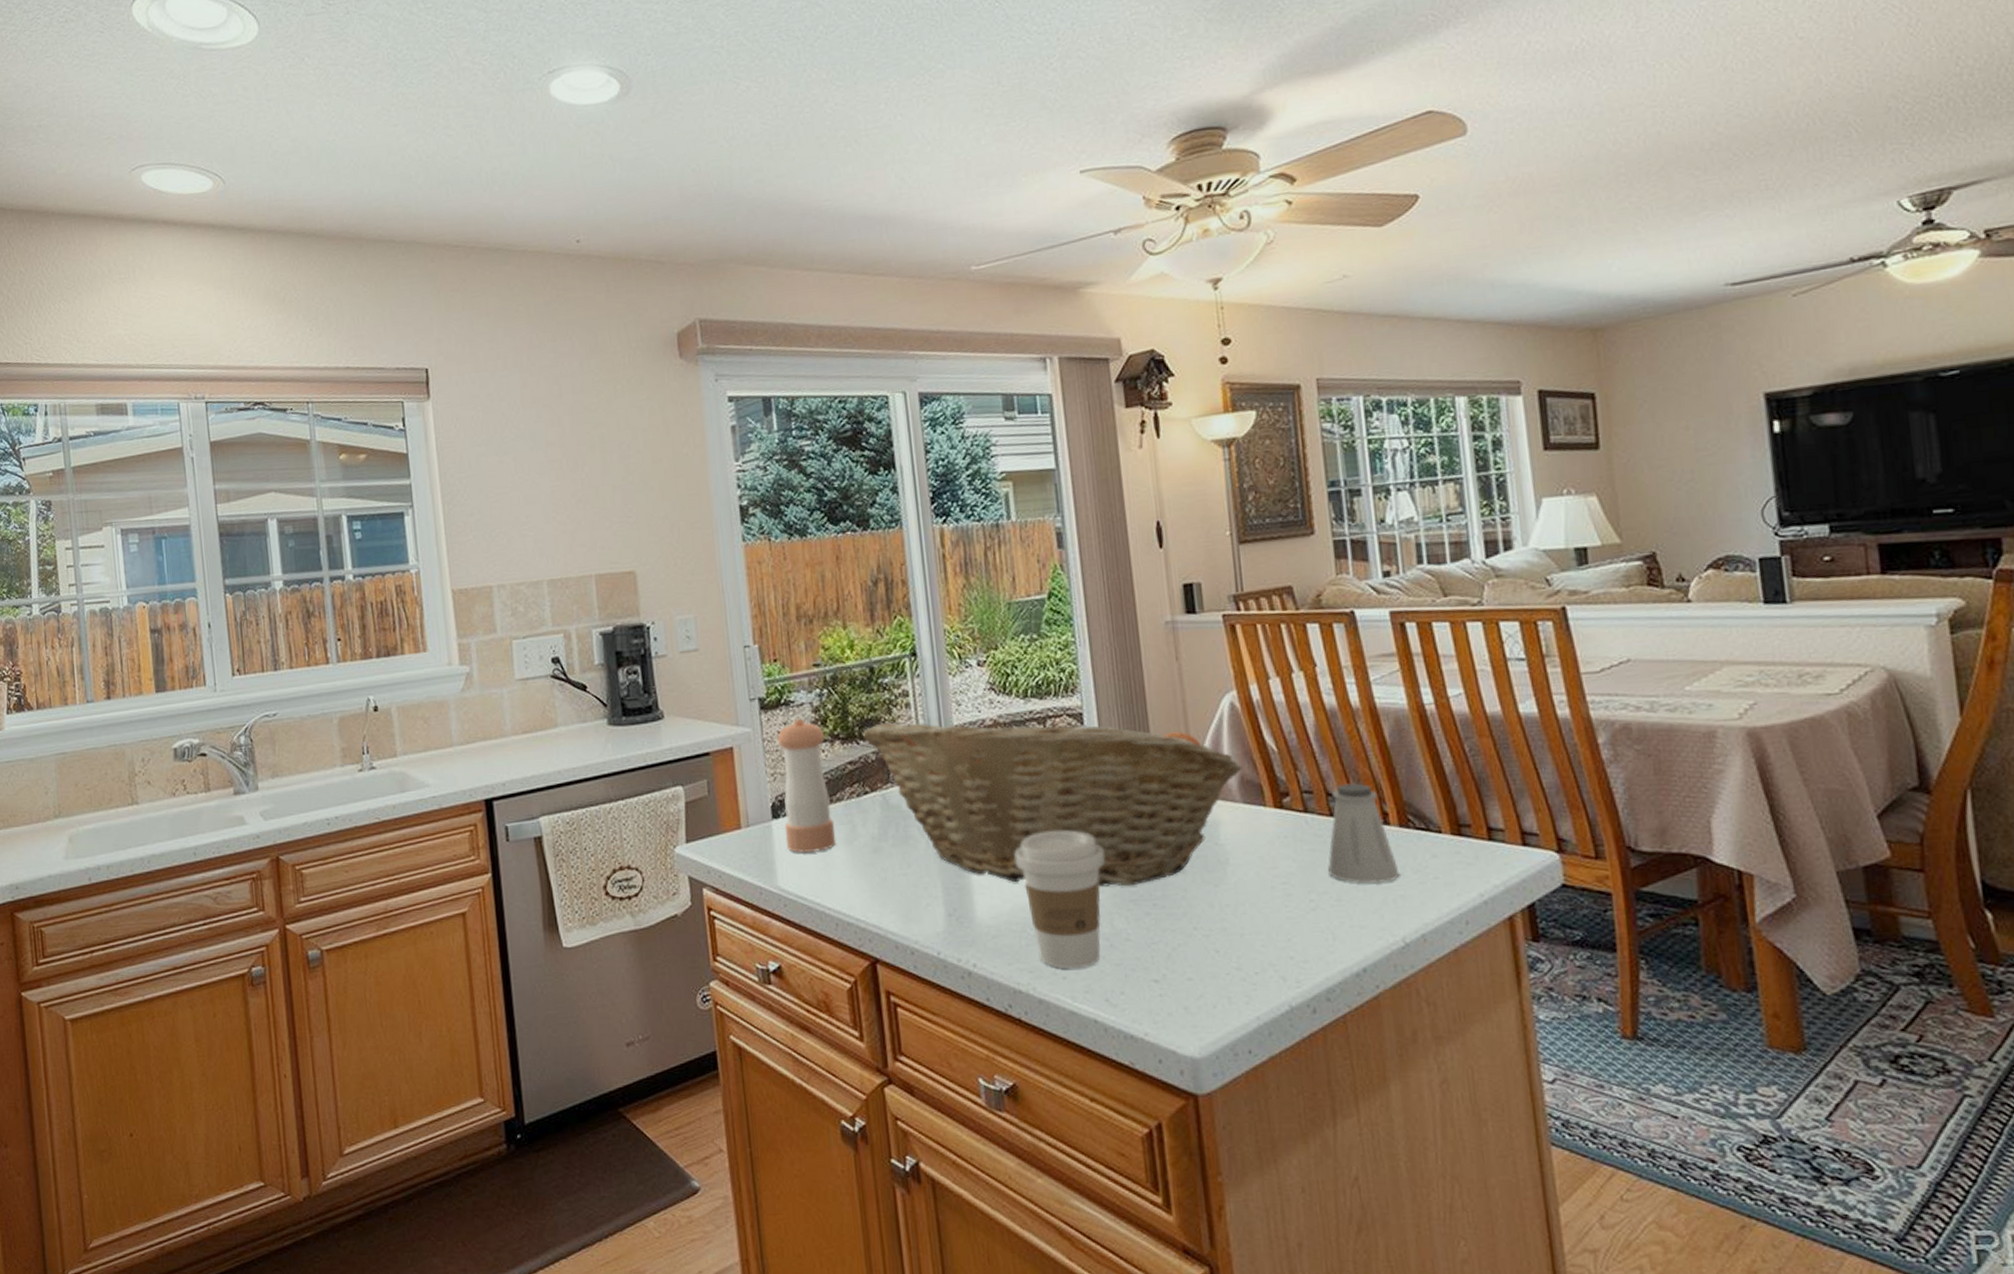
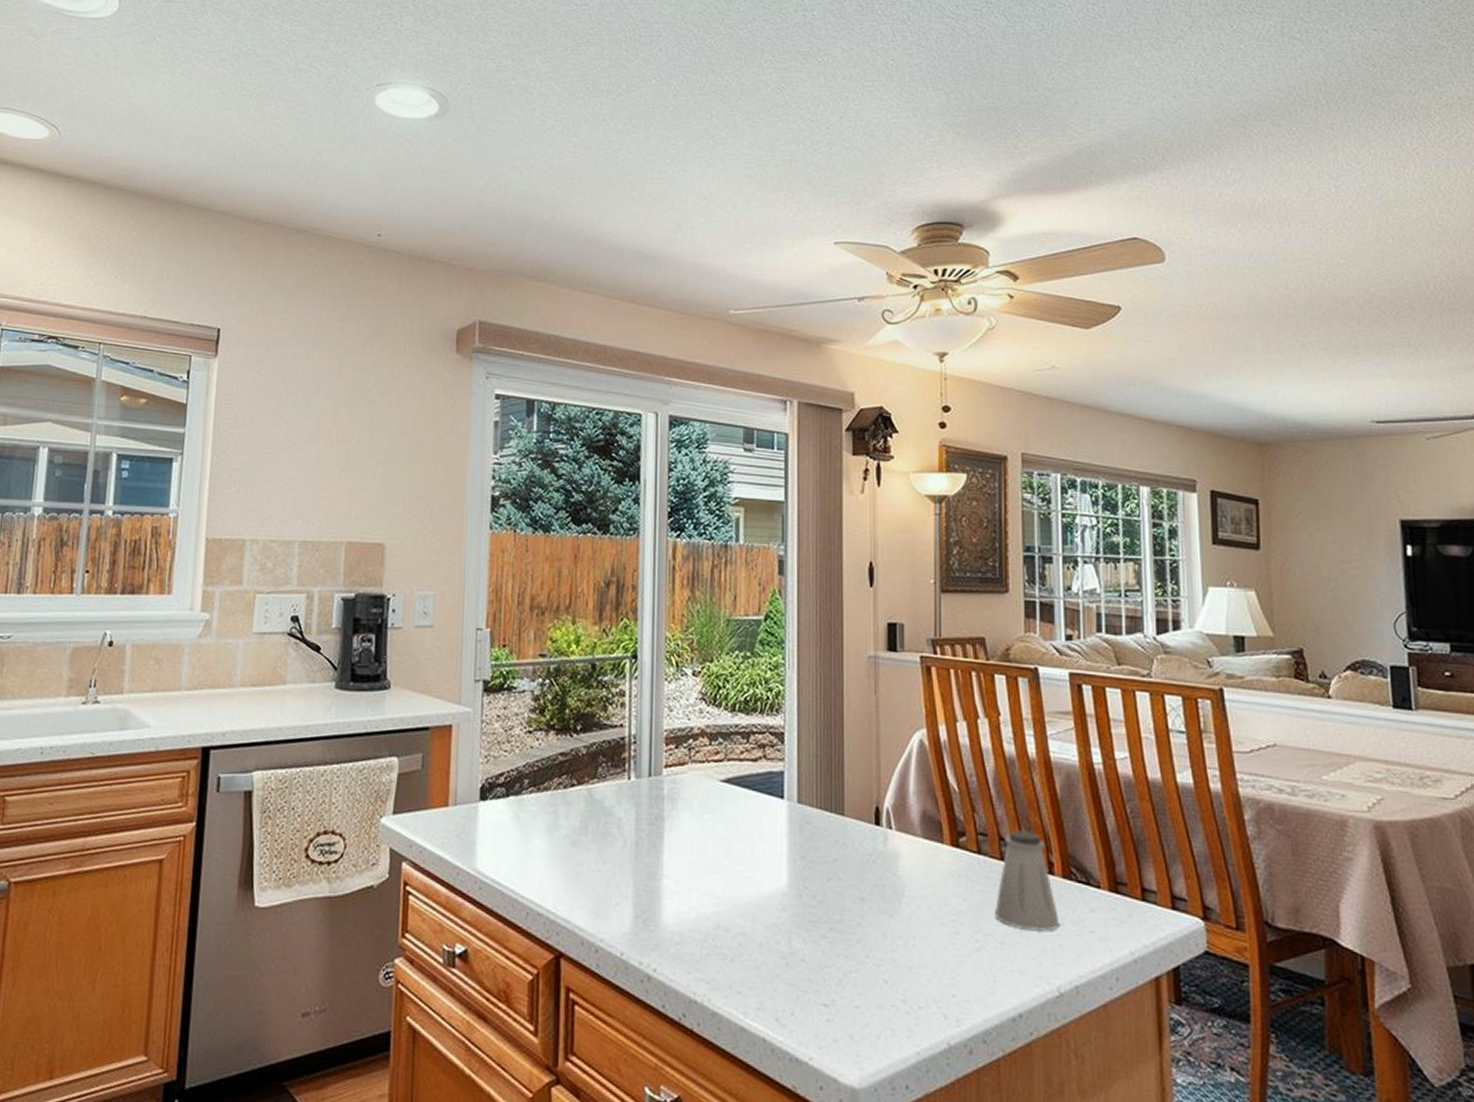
pepper shaker: present [777,718,837,853] -> none [489,704,541,838]
fruit basket: present [863,713,1244,887] -> none [577,719,926,908]
coffee cup: present [1014,829,1105,969] -> none [705,843,790,985]

